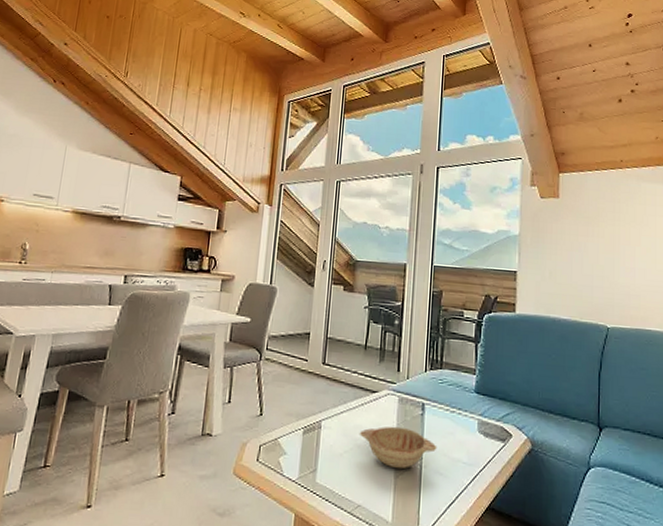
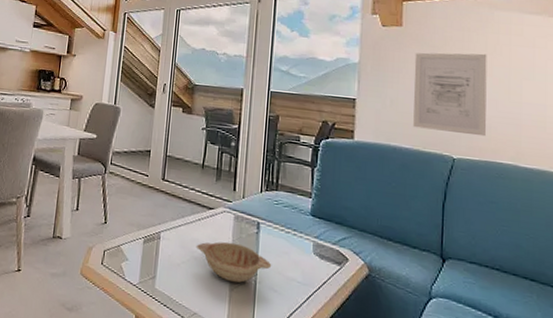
wall art: none [570,224,637,305] -> present [413,52,487,137]

